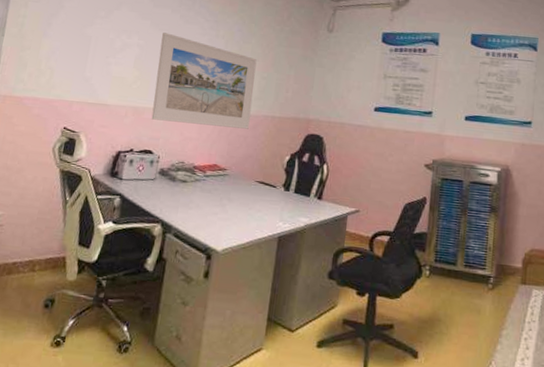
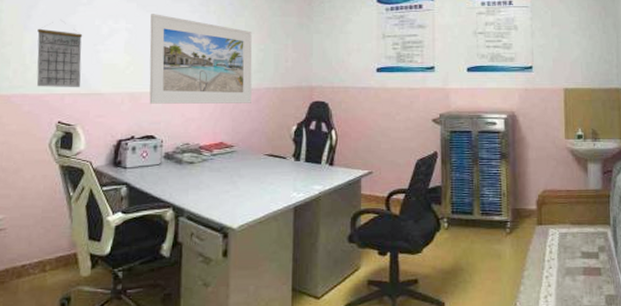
calendar: none [49,31,97,97] -> present [36,22,83,88]

